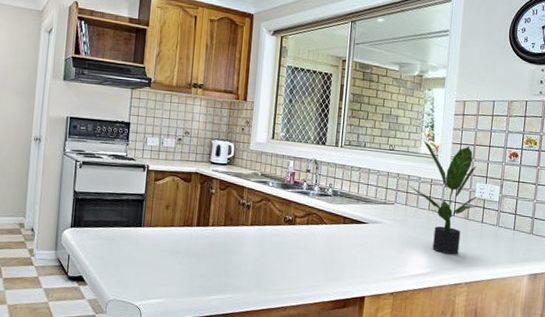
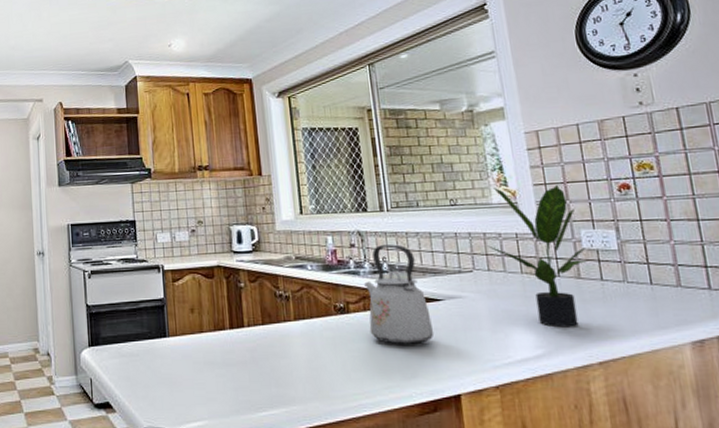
kettle: none [308,174,356,256] -> present [364,244,434,345]

